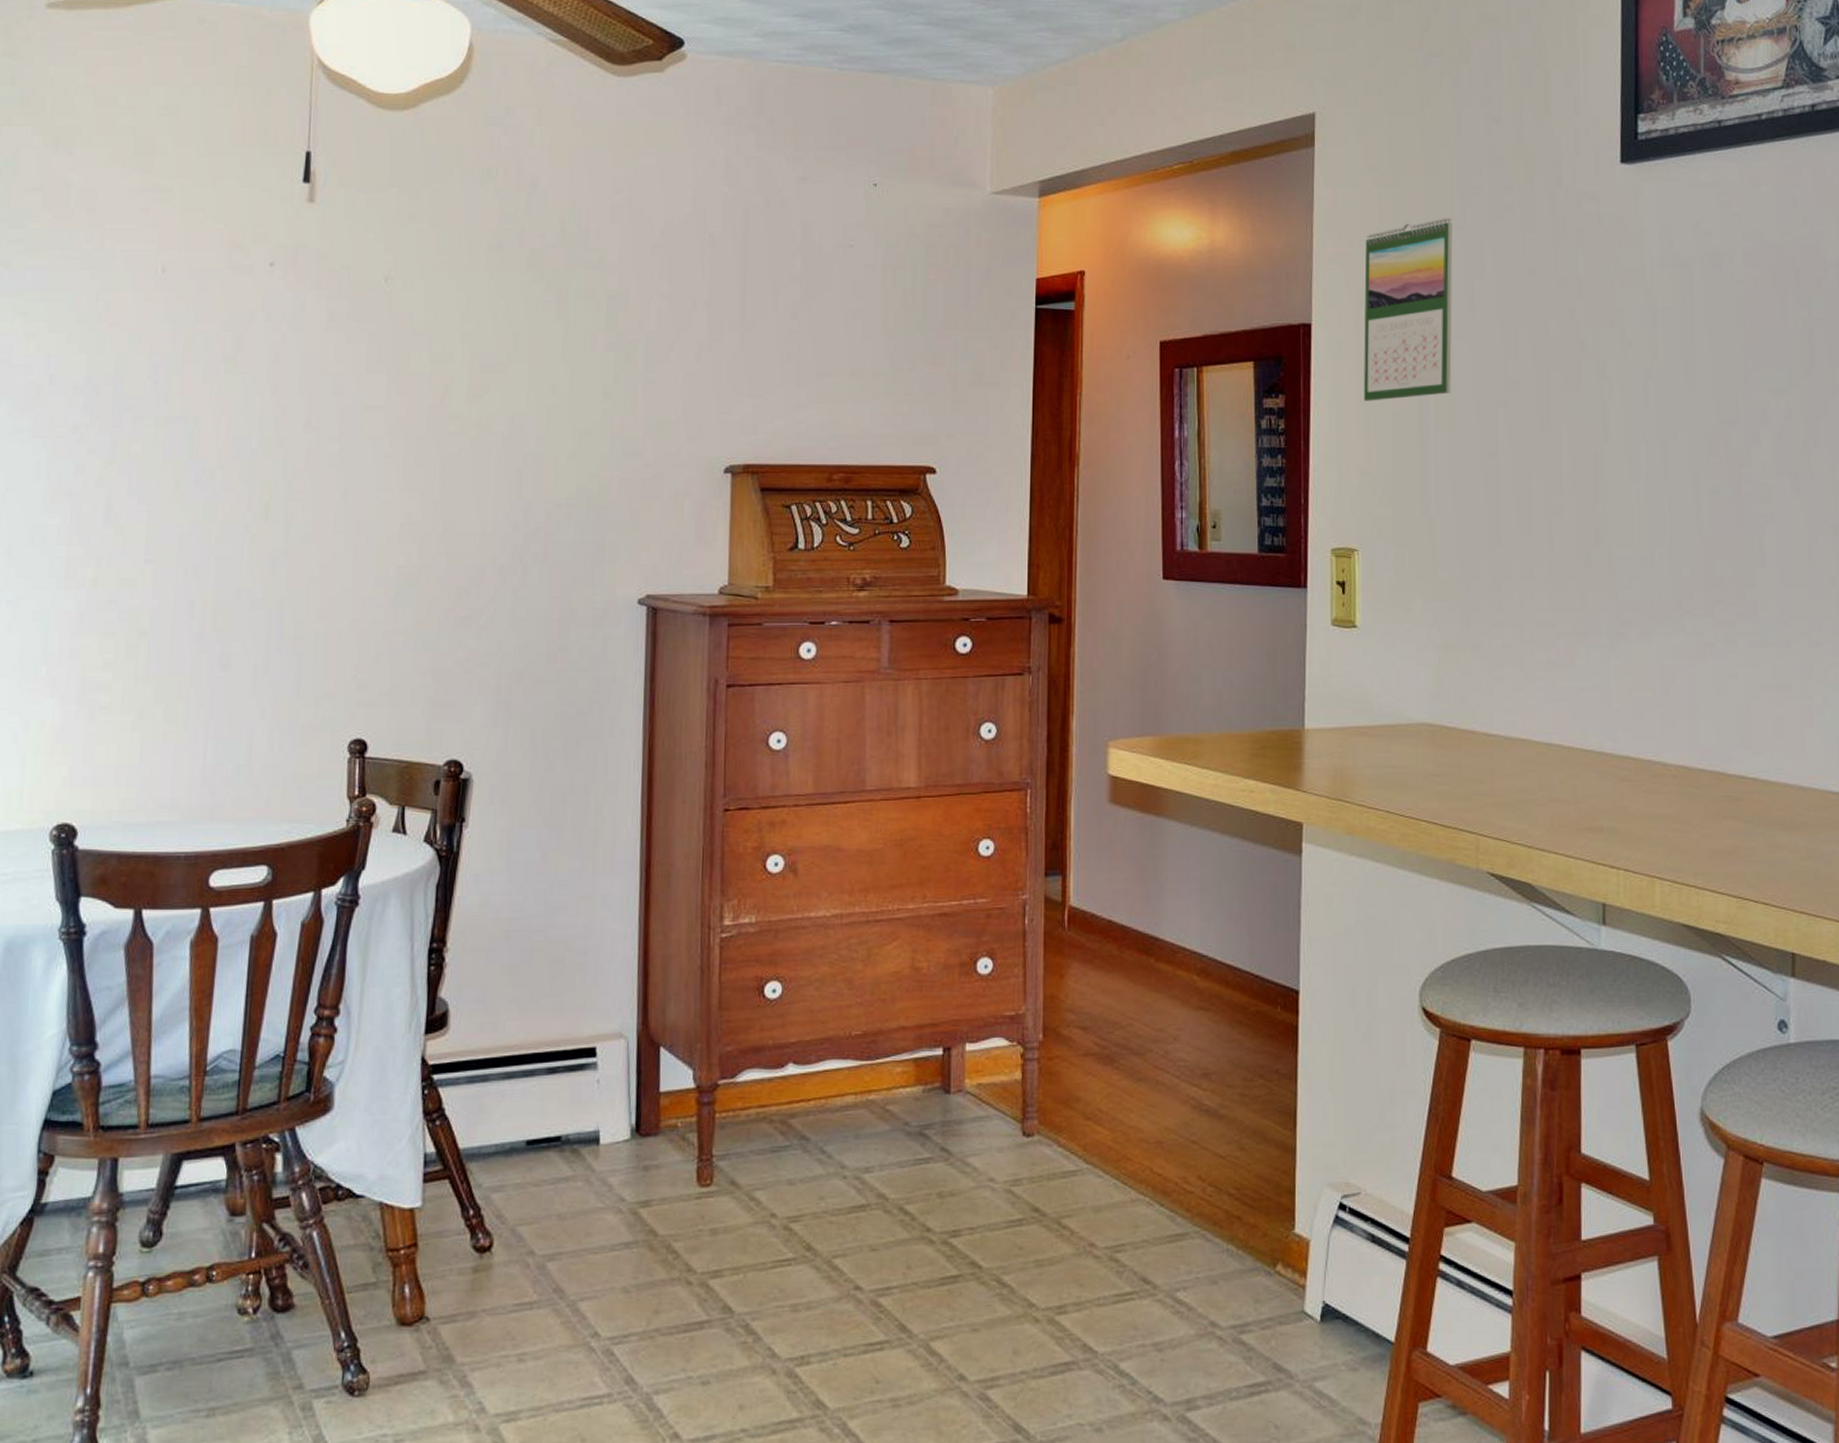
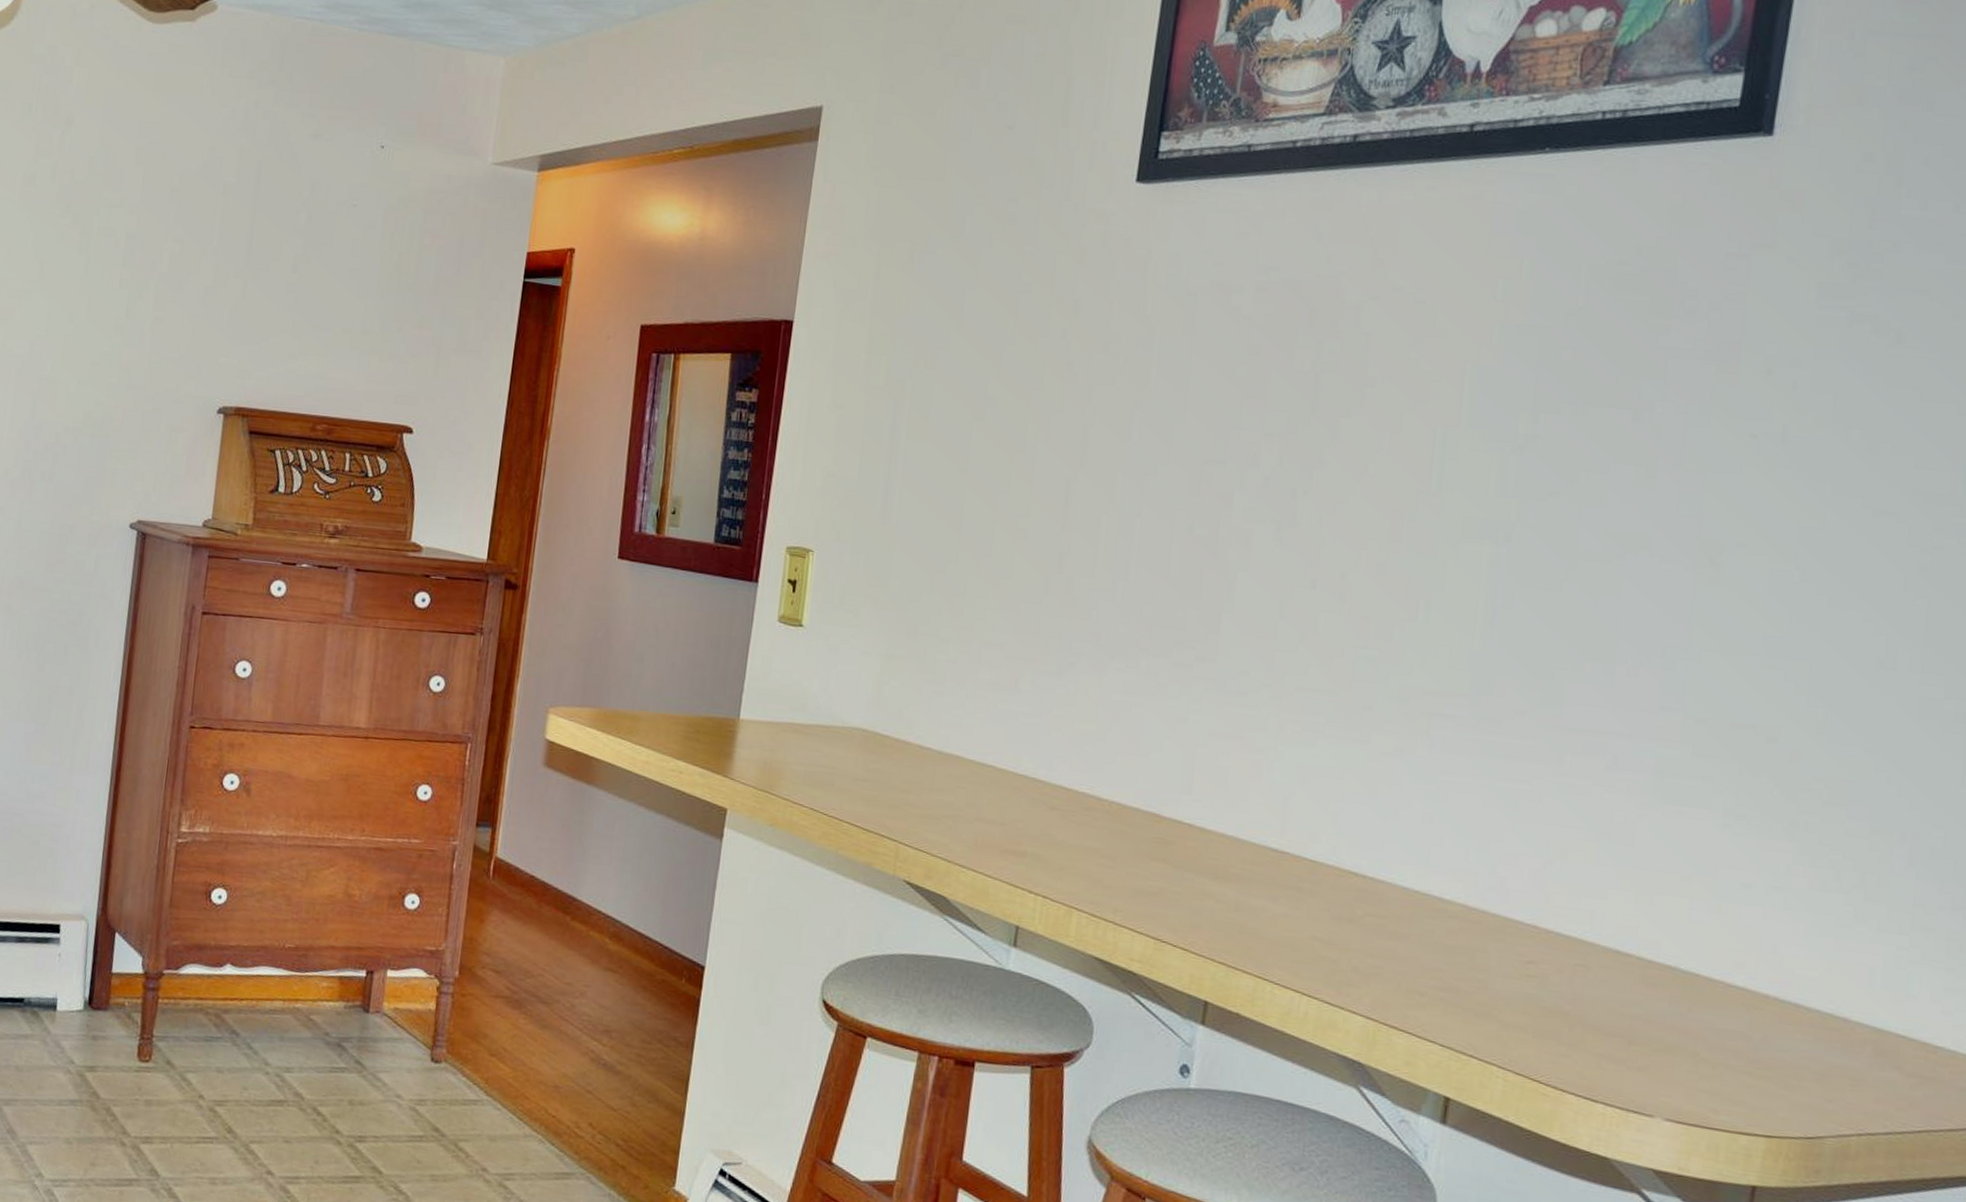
calendar: present [1364,218,1453,401] -> none [838,224,951,405]

